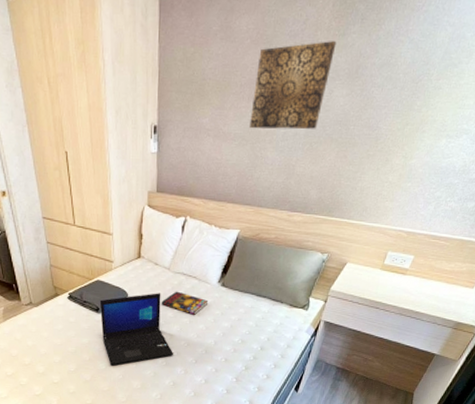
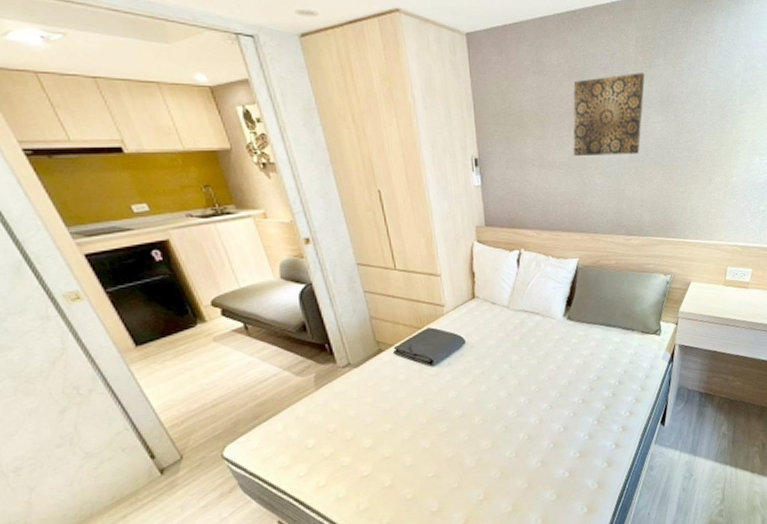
laptop: present [99,293,173,366] -> none [432,335,524,426]
book: present [161,291,209,315] -> none [503,330,556,355]

